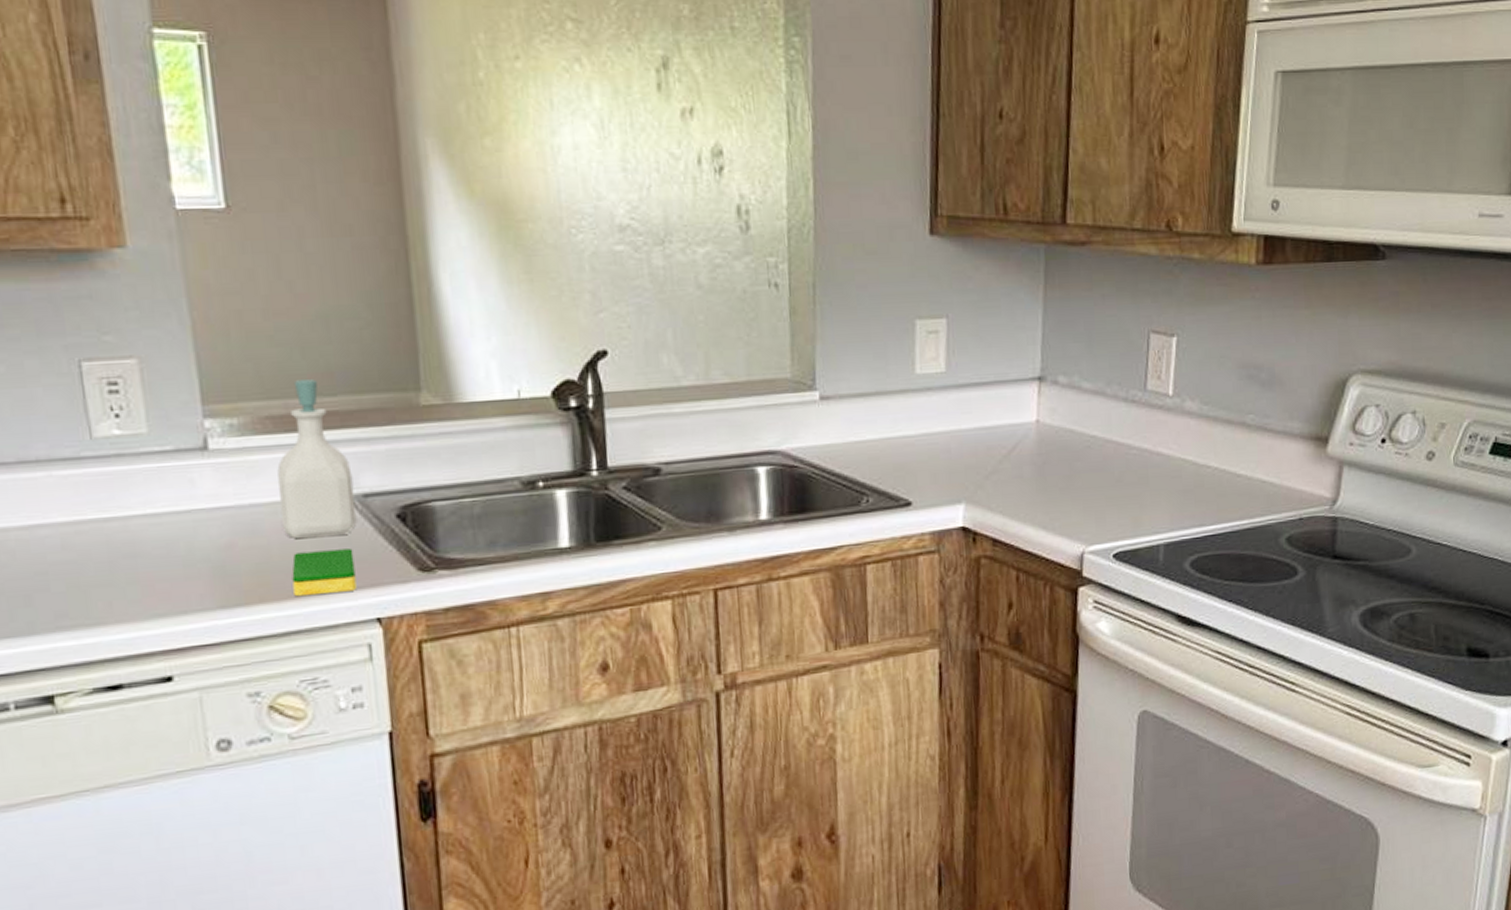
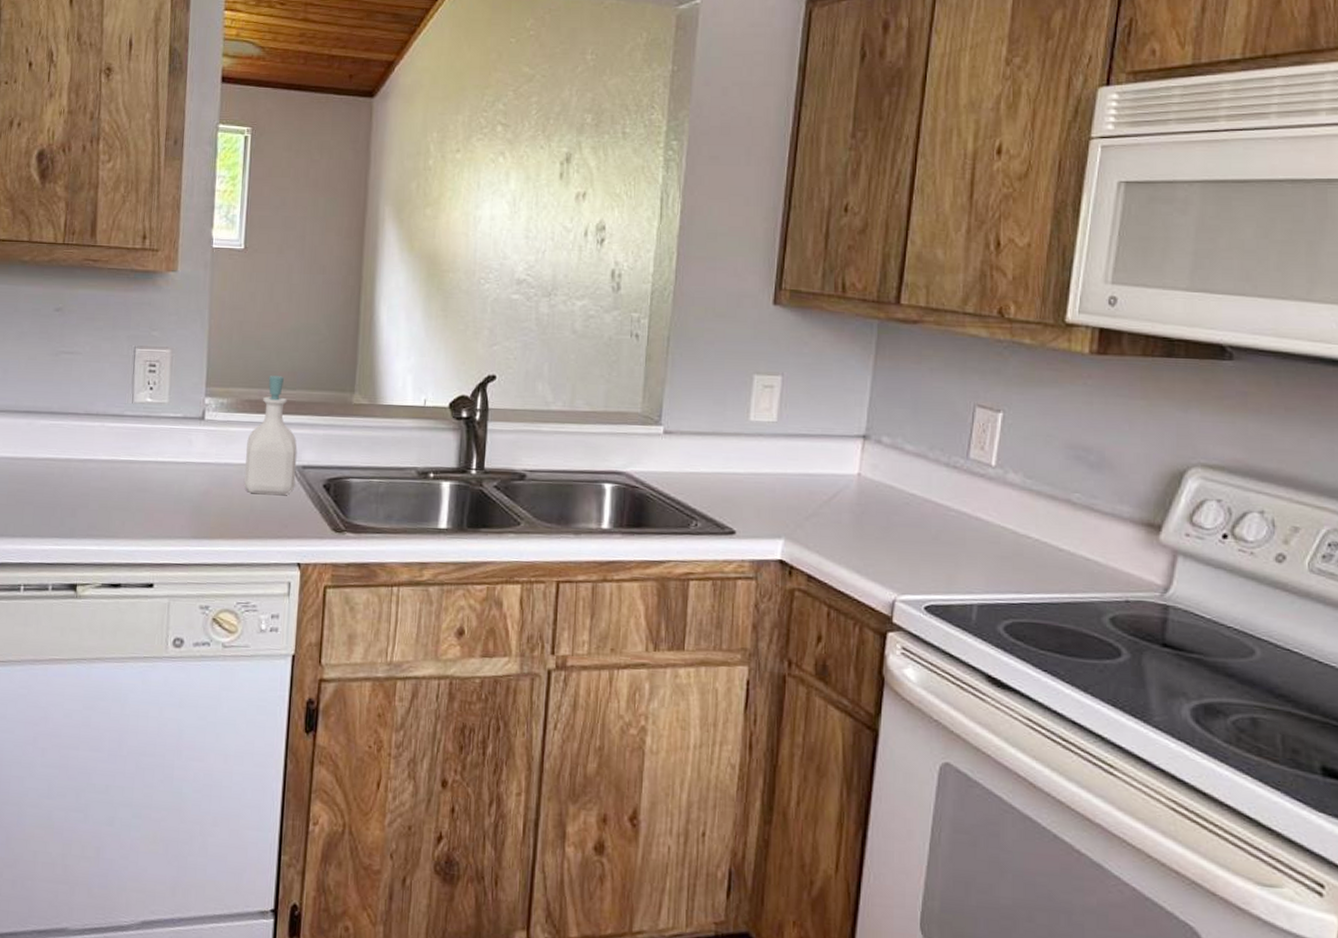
dish sponge: present [292,548,357,597] -> none [243,504,289,539]

